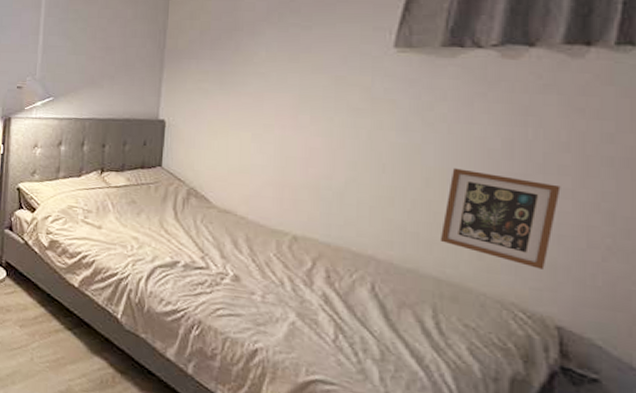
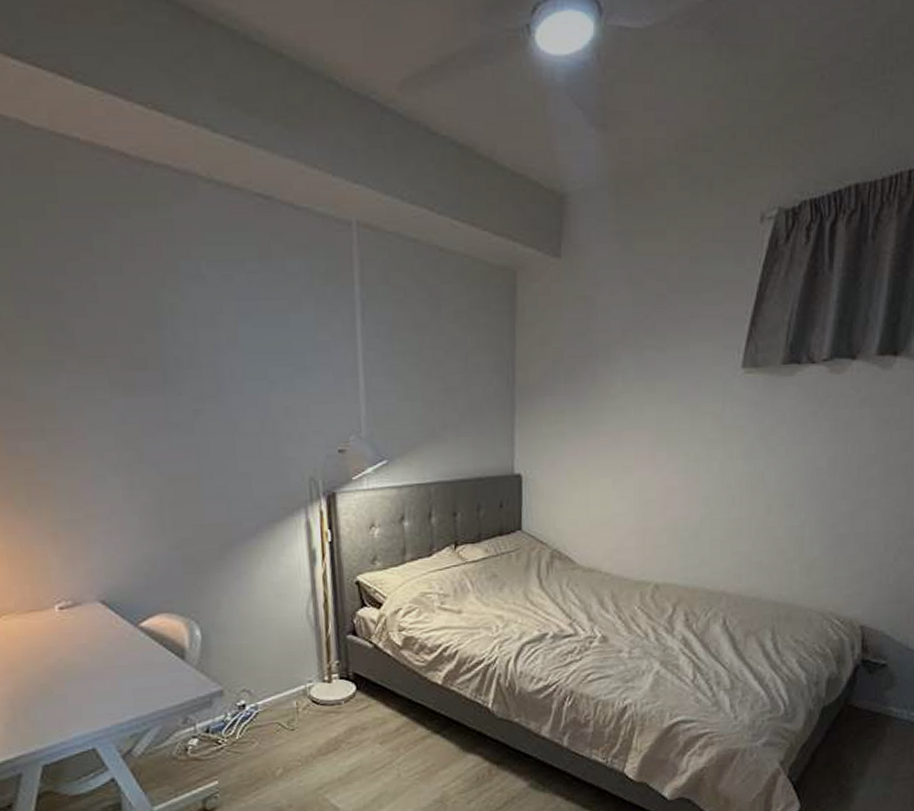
picture frame: present [440,168,561,269] -> none [778,491,869,578]

